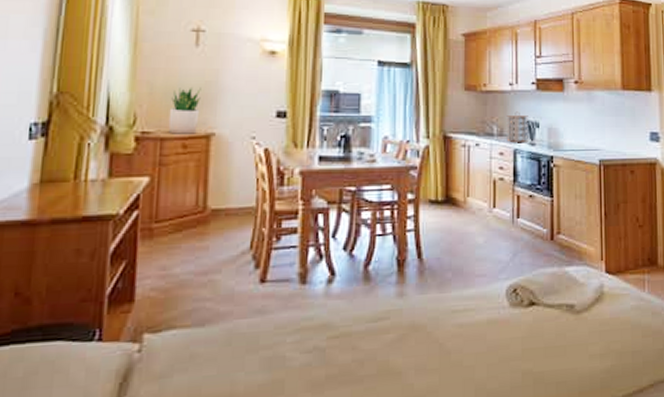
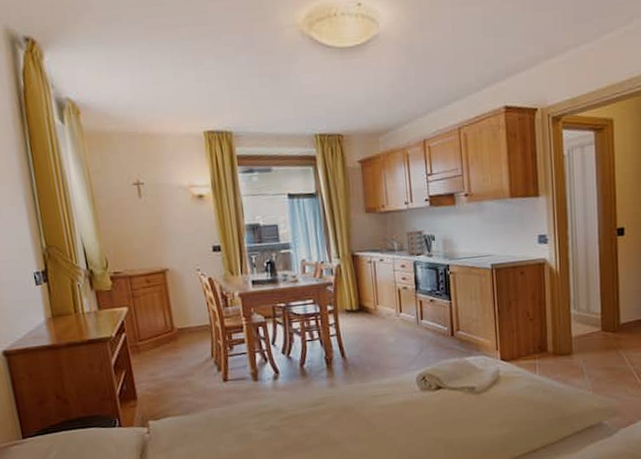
planter: present [168,88,201,134] -> none [130,232,155,272]

